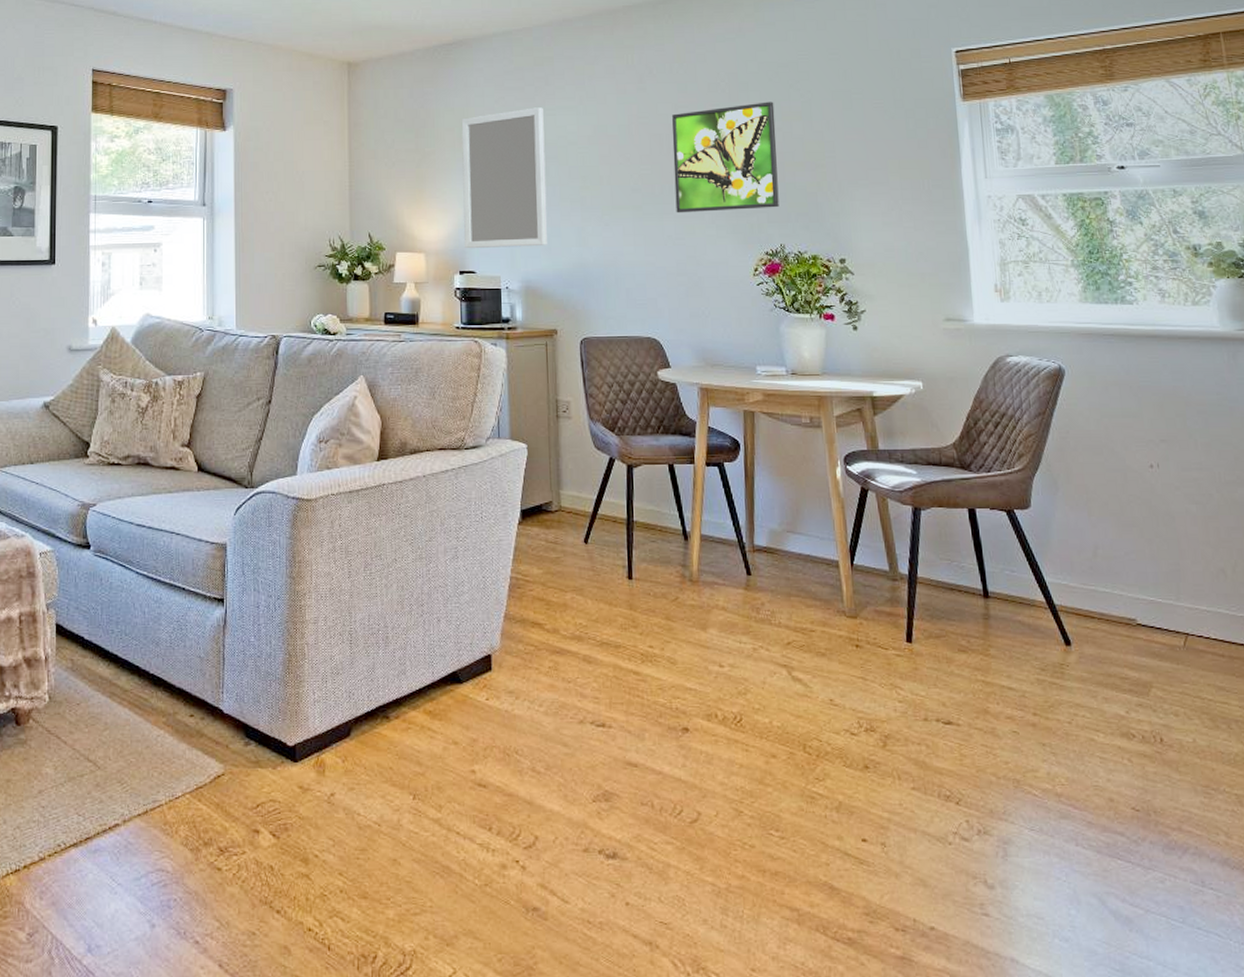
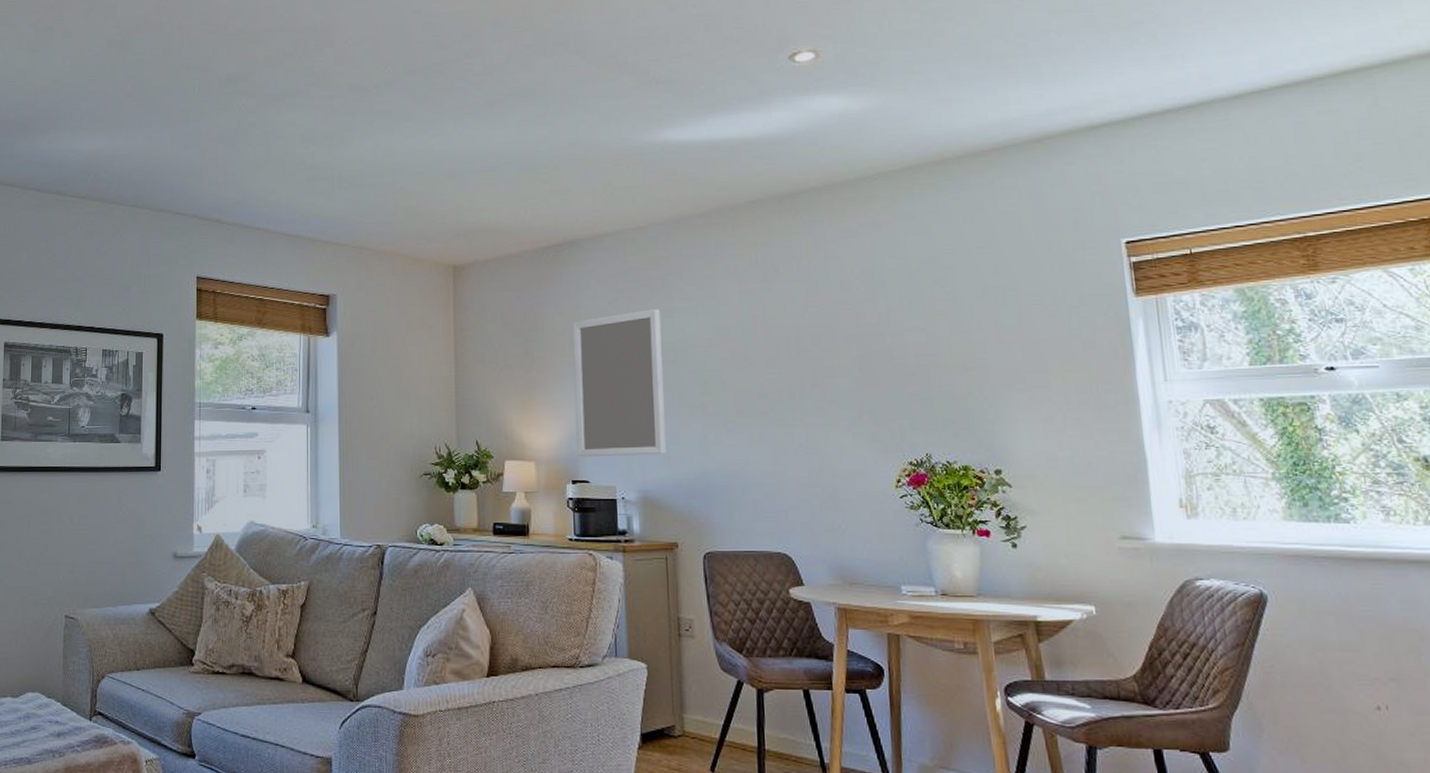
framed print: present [672,101,779,213] -> none [801,300,924,420]

